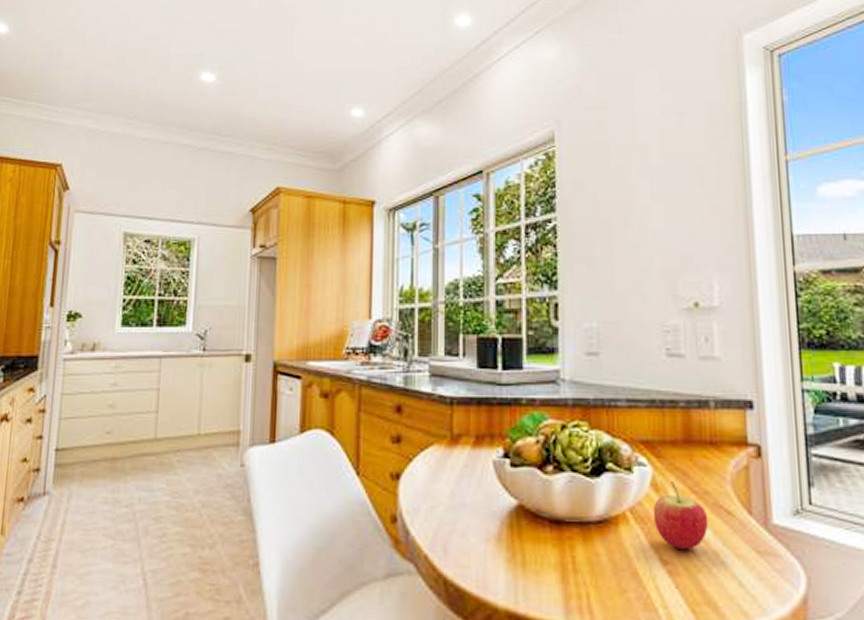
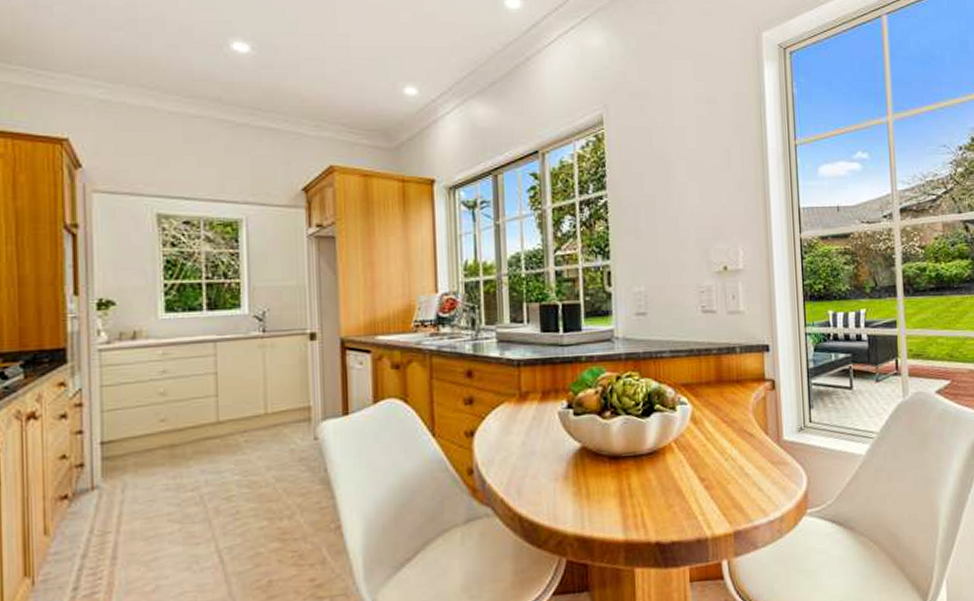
apple: present [653,482,709,551] -> none [692,415,736,469]

